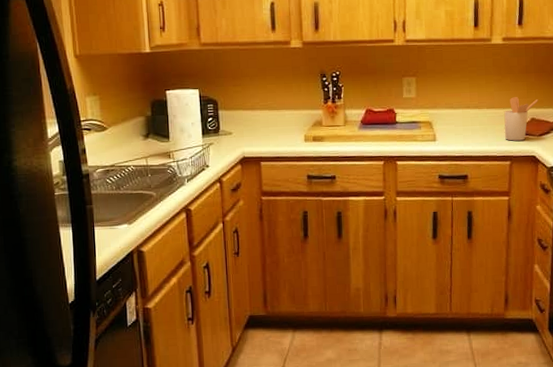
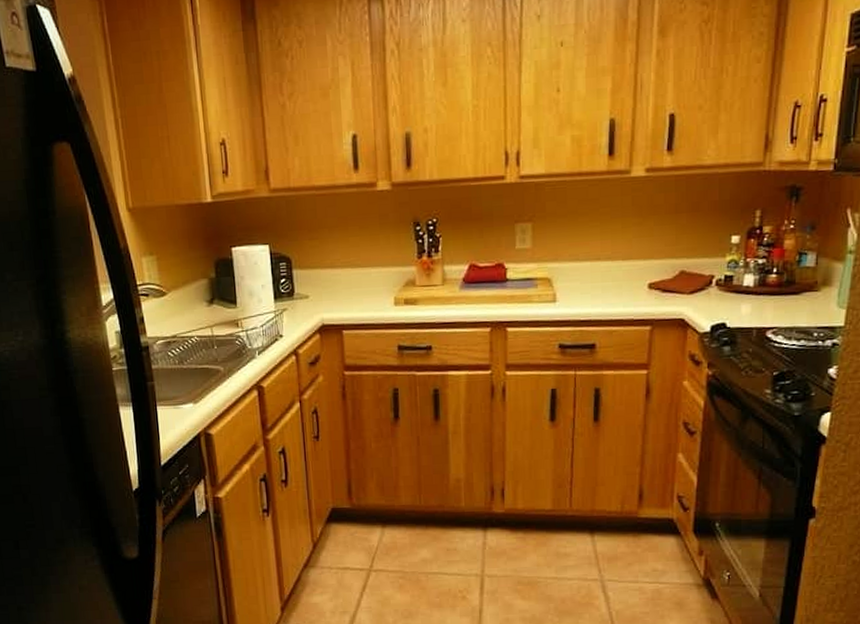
utensil holder: present [504,97,538,141] -> none [645,244,690,301]

